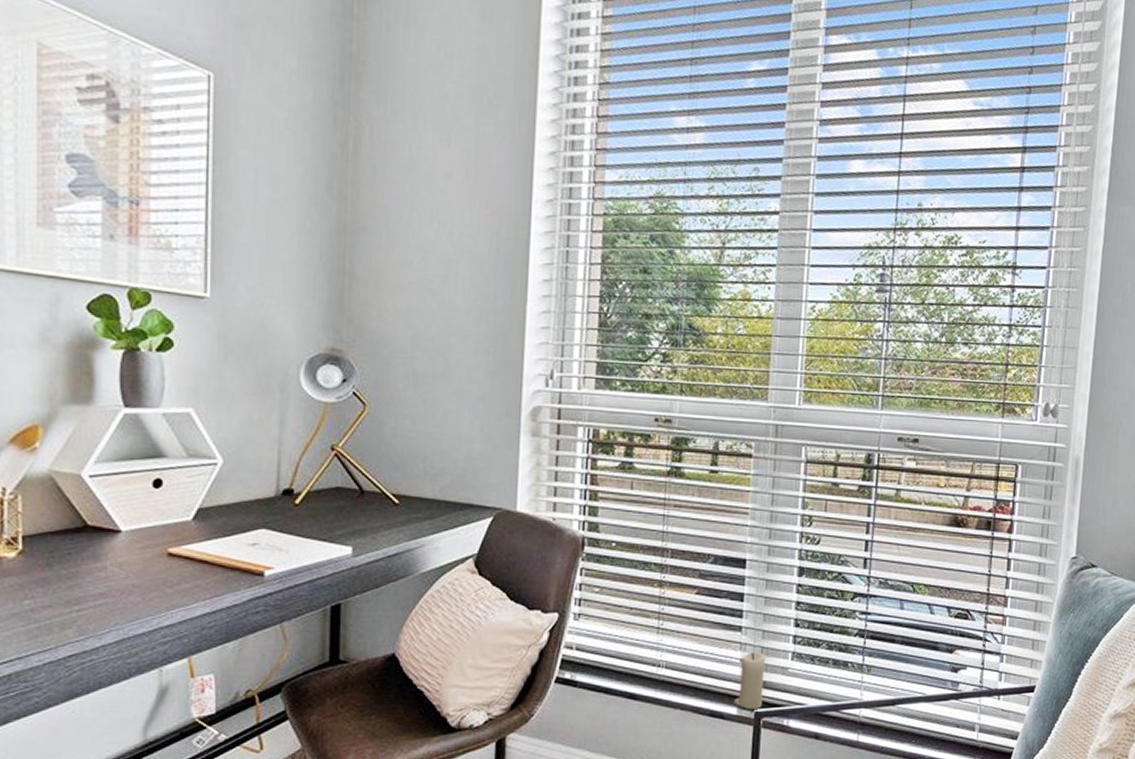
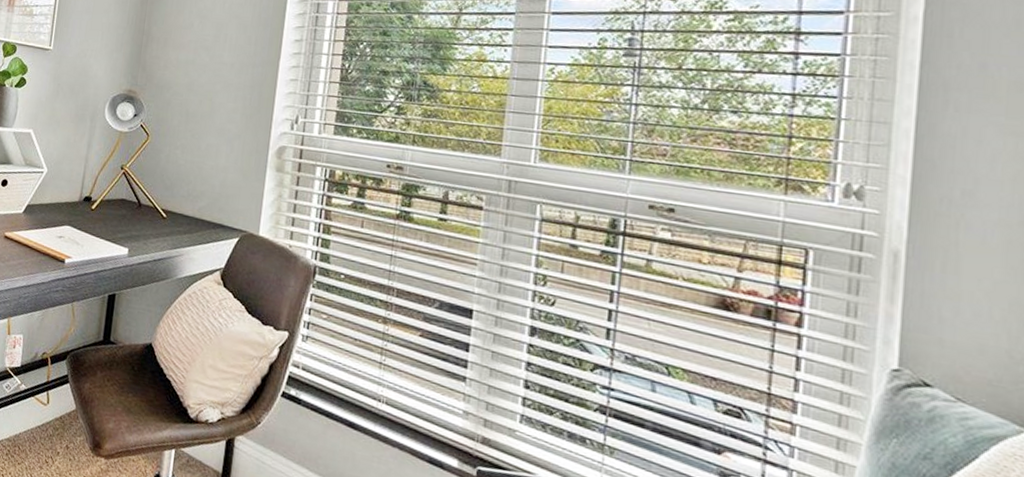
candle: present [733,652,766,710] -> none [454,405,492,467]

